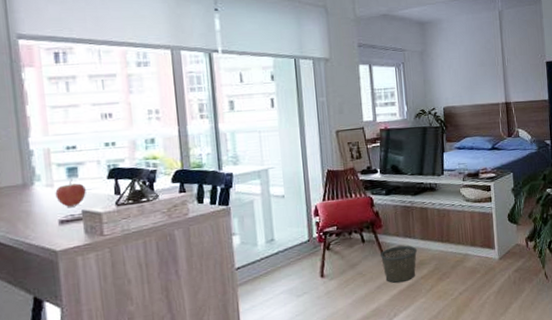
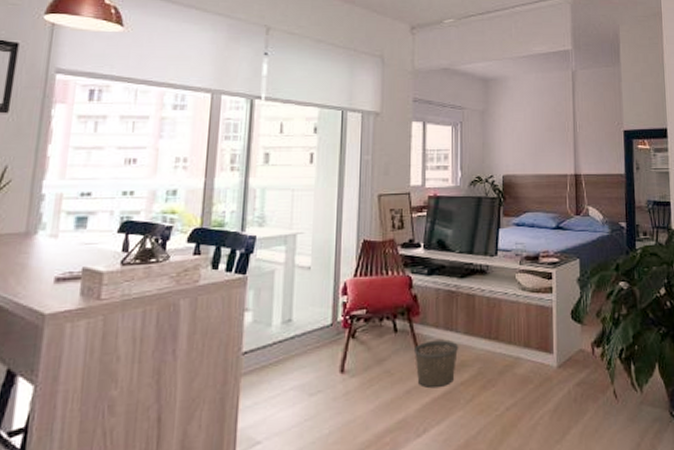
fruit: present [55,179,86,207] -> none [57,230,92,262]

